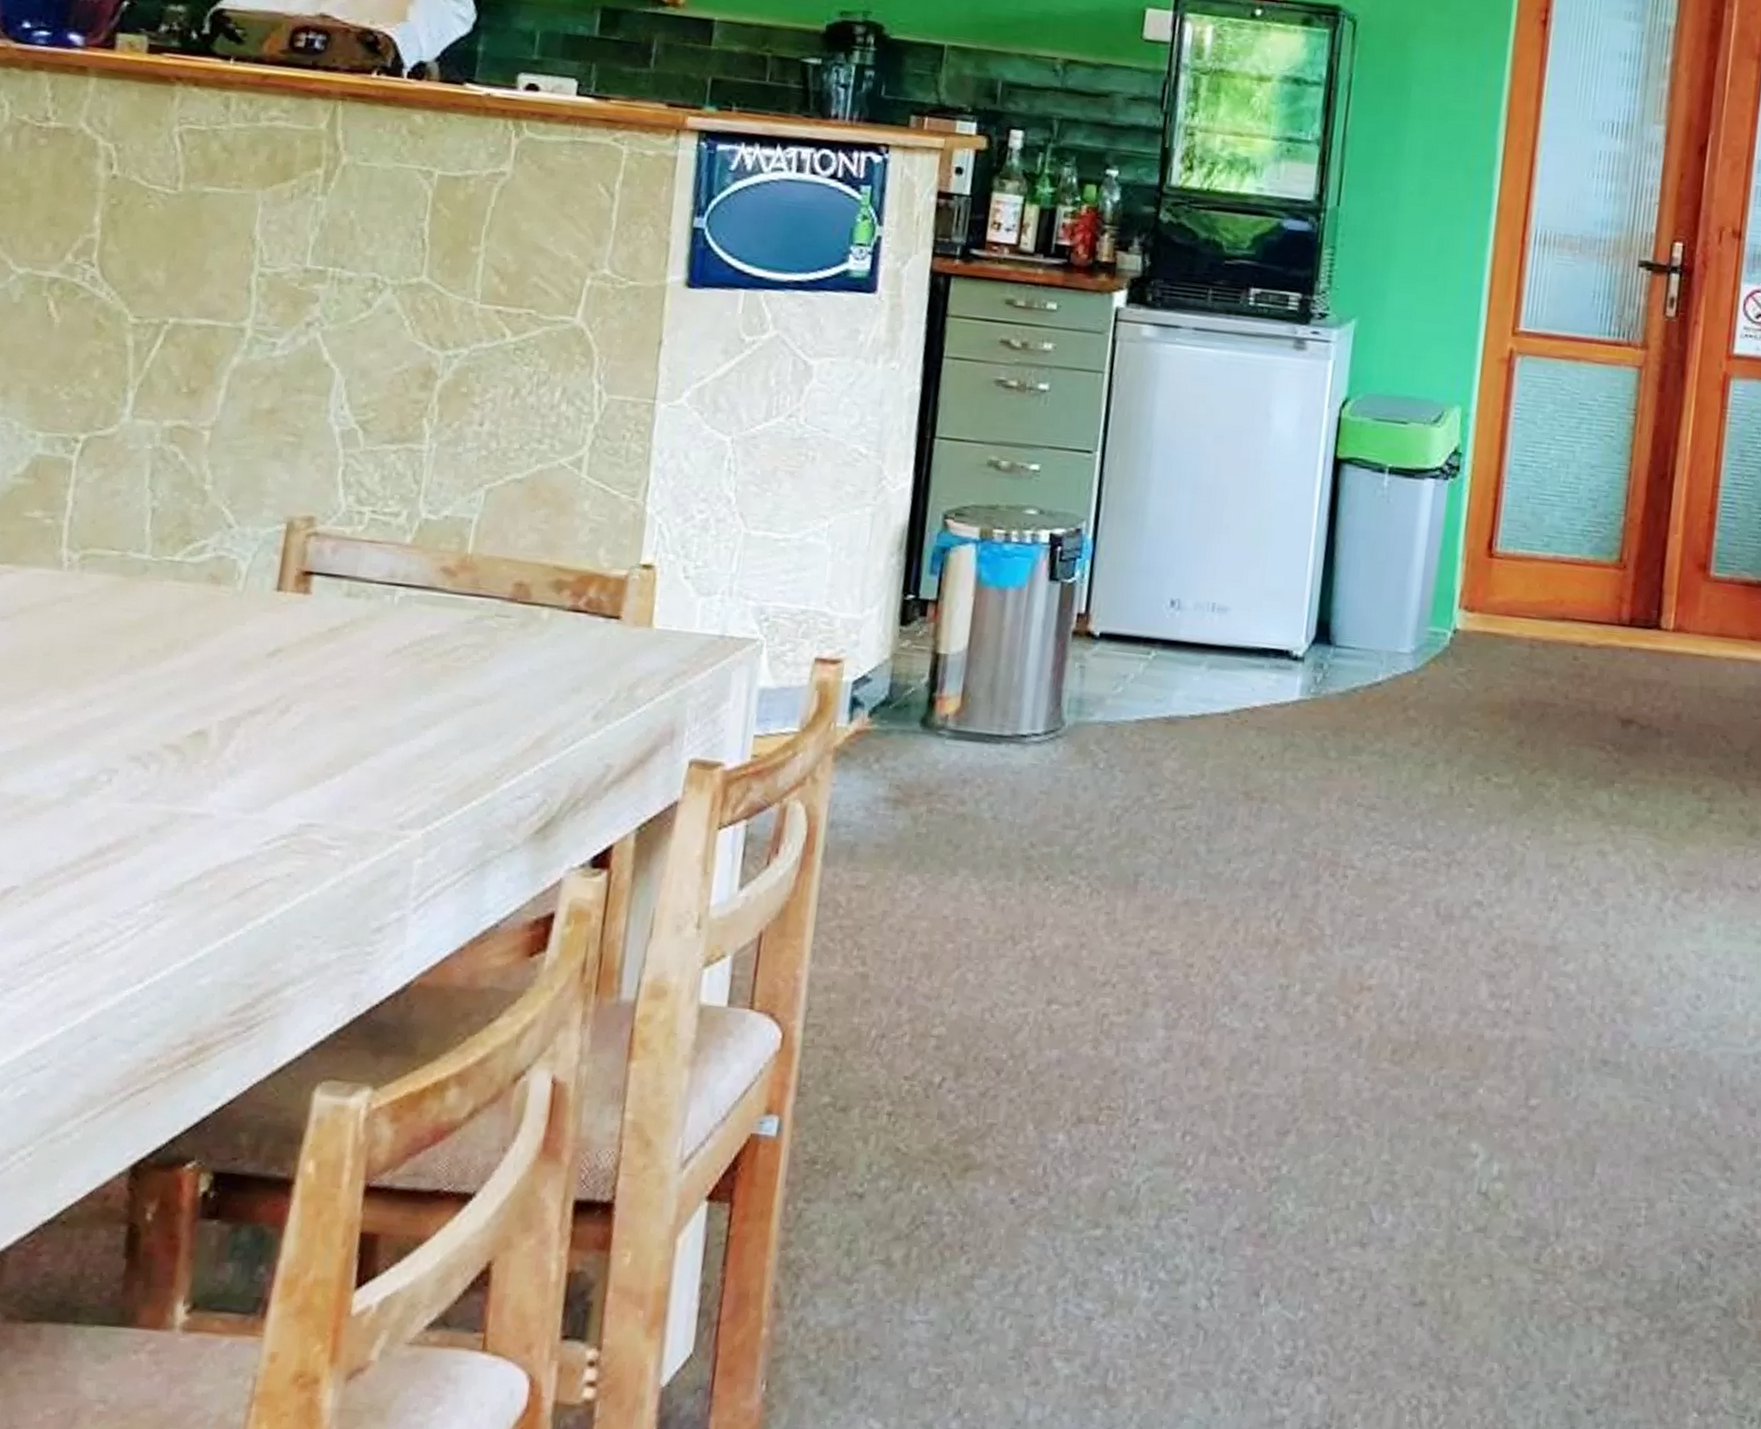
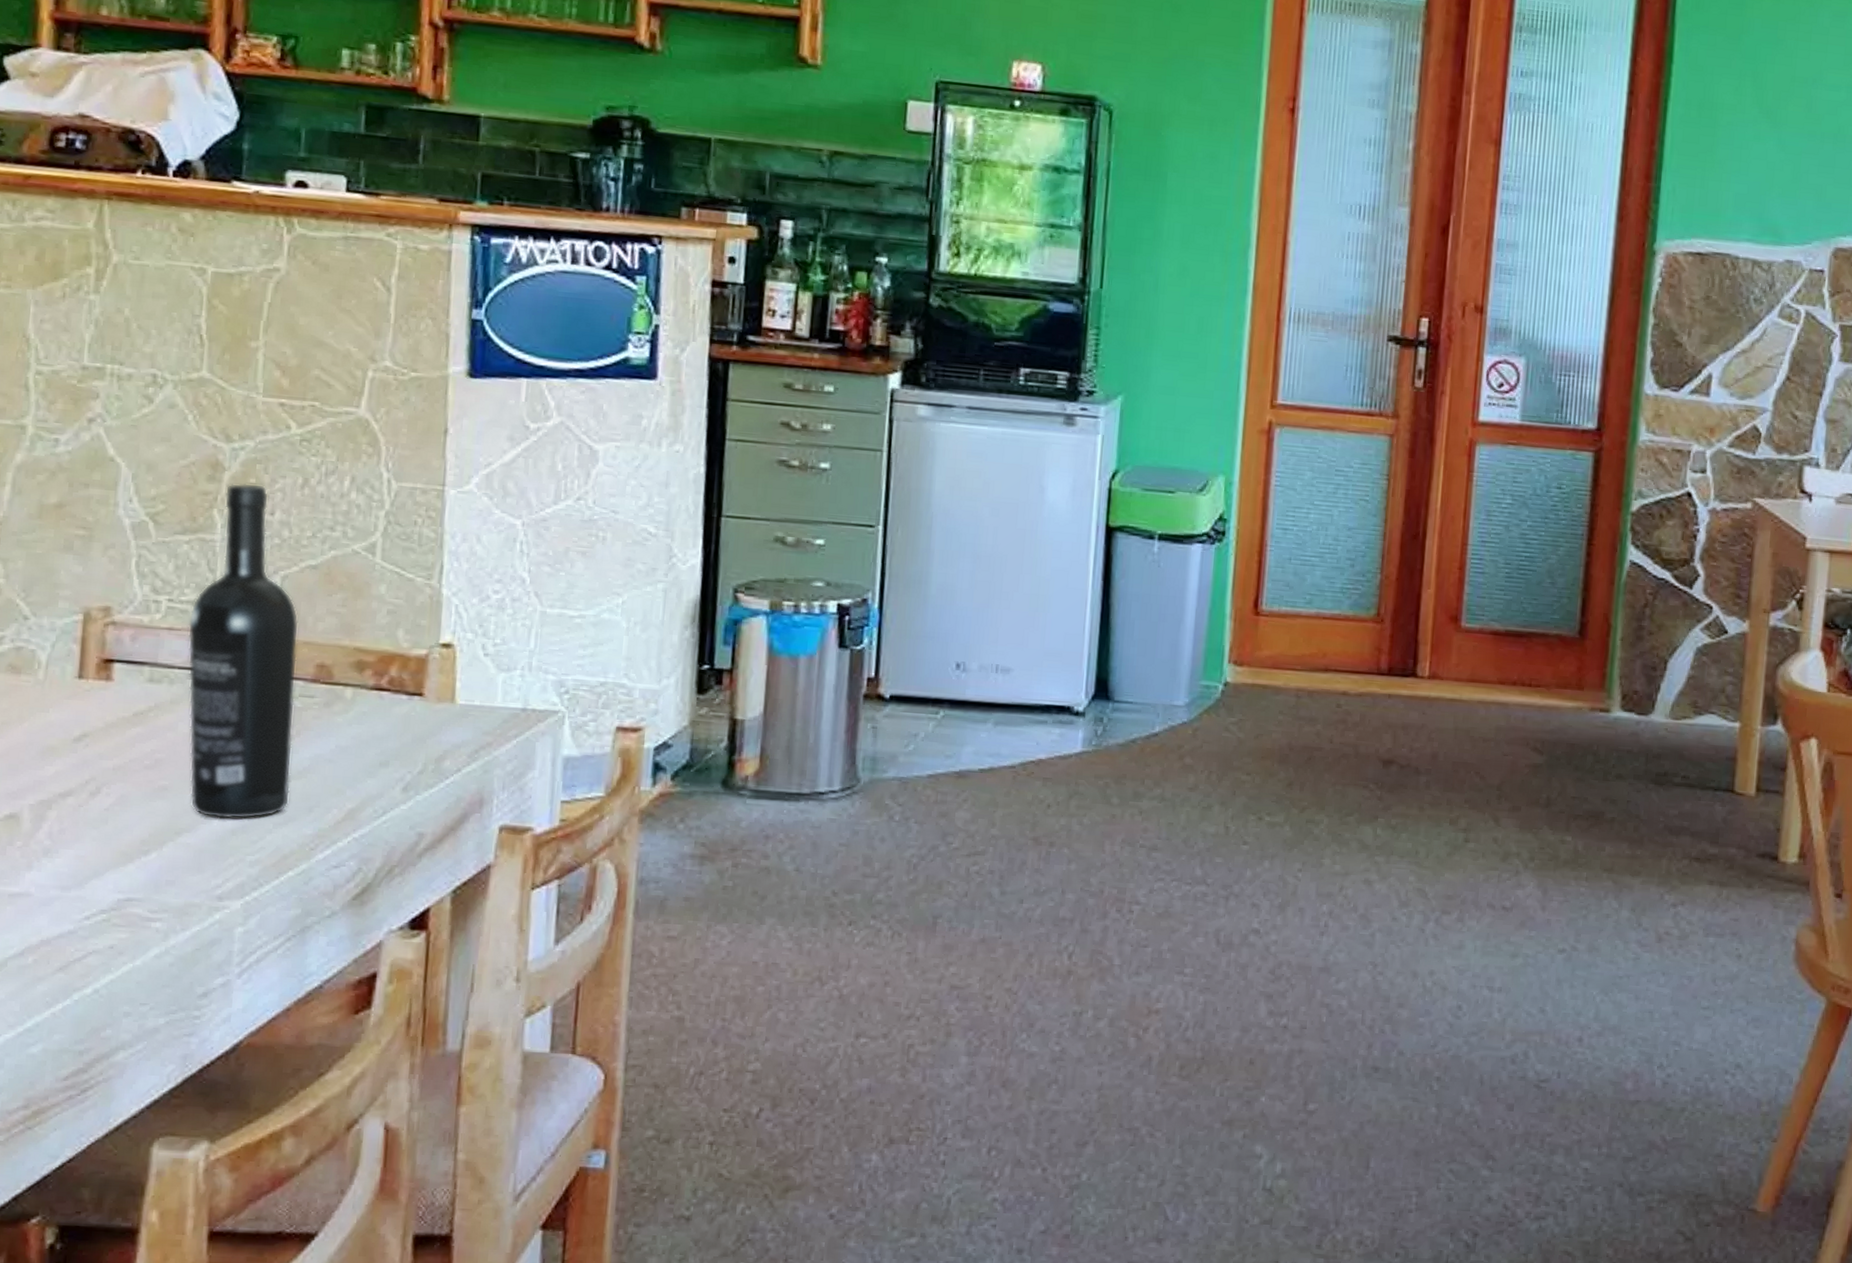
wine bottle: none [378,392,500,744] -> present [188,483,299,820]

